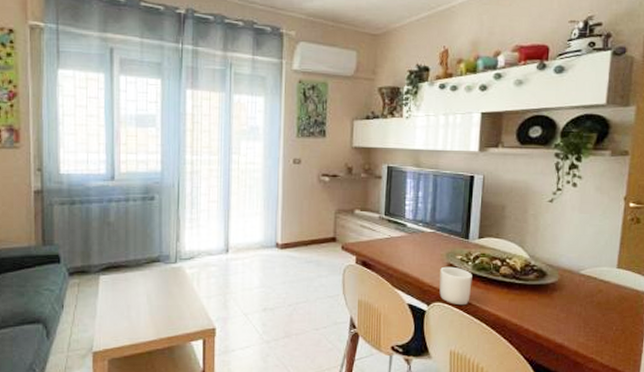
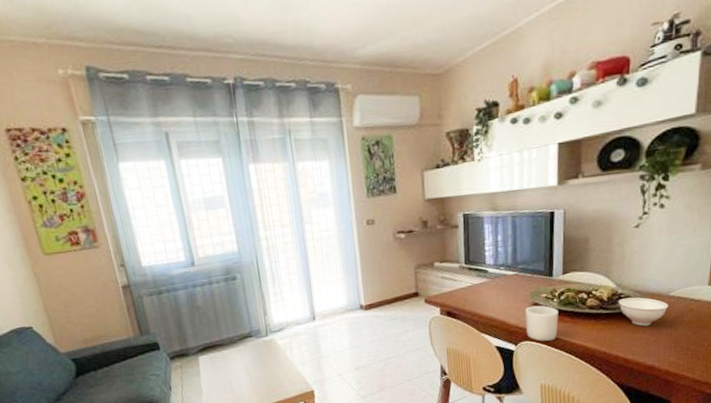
bowl: none [530,270,580,302] -> present [618,297,669,327]

